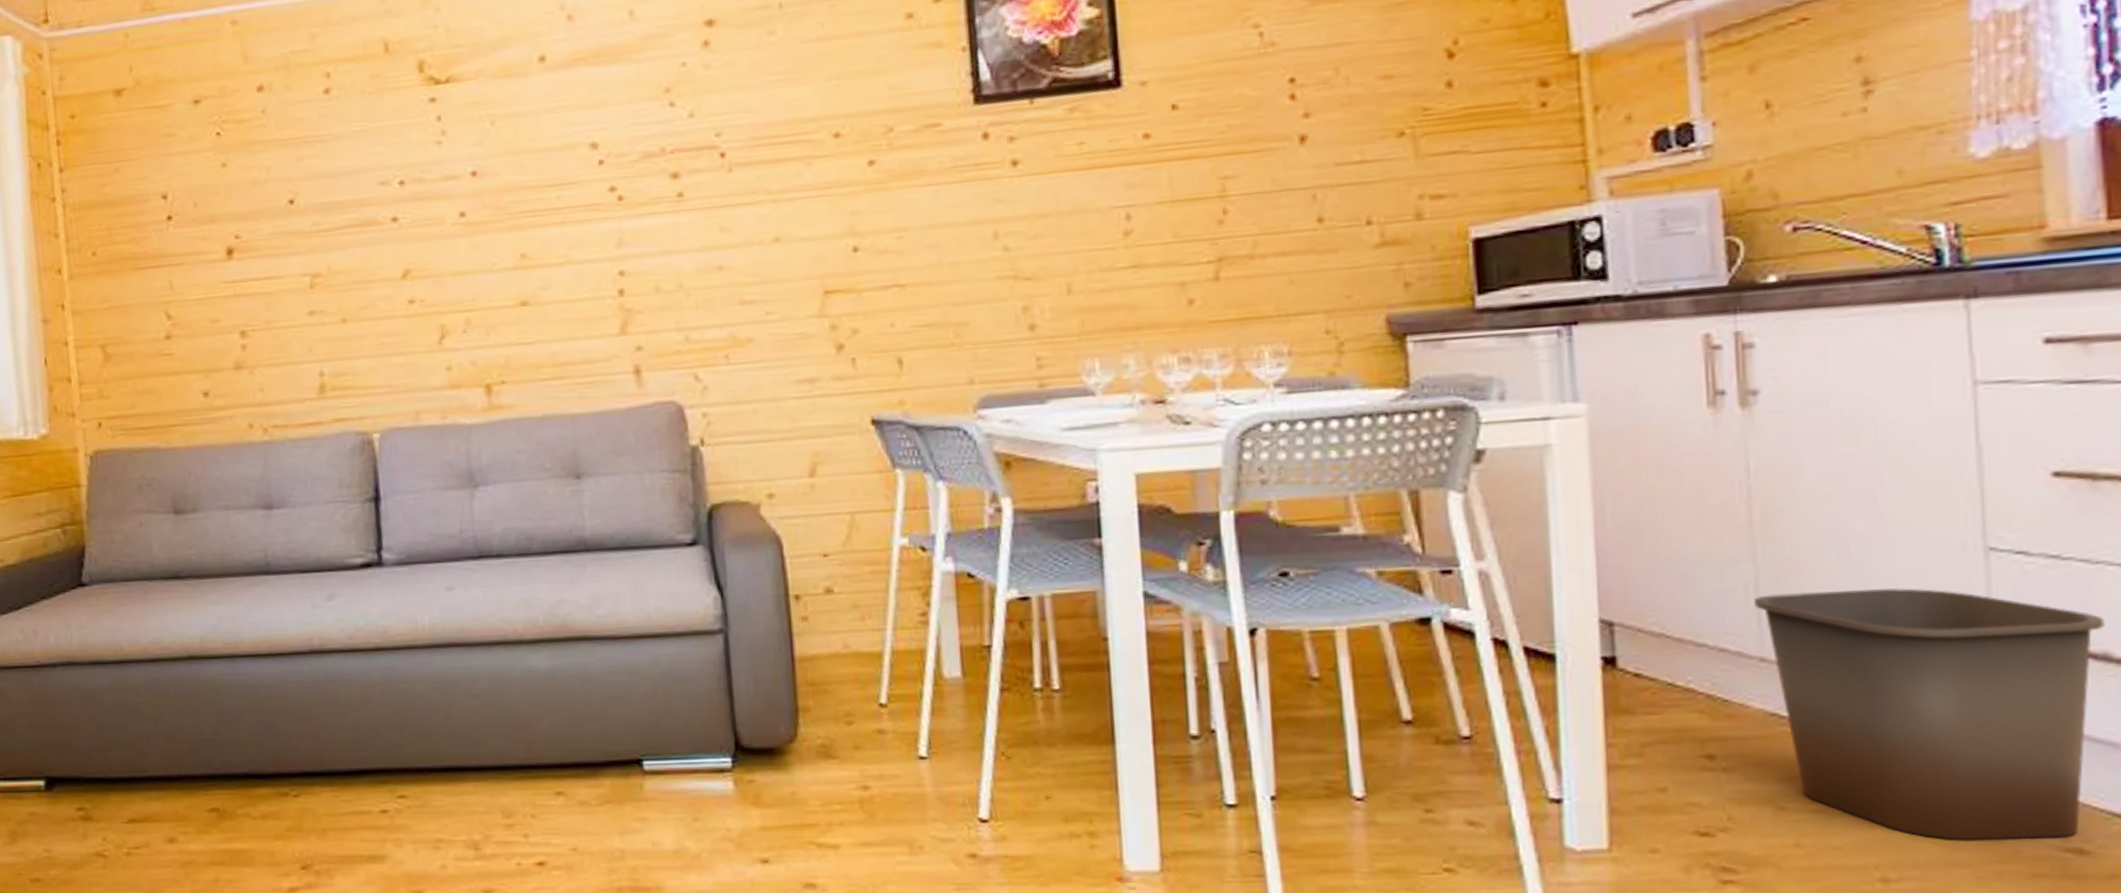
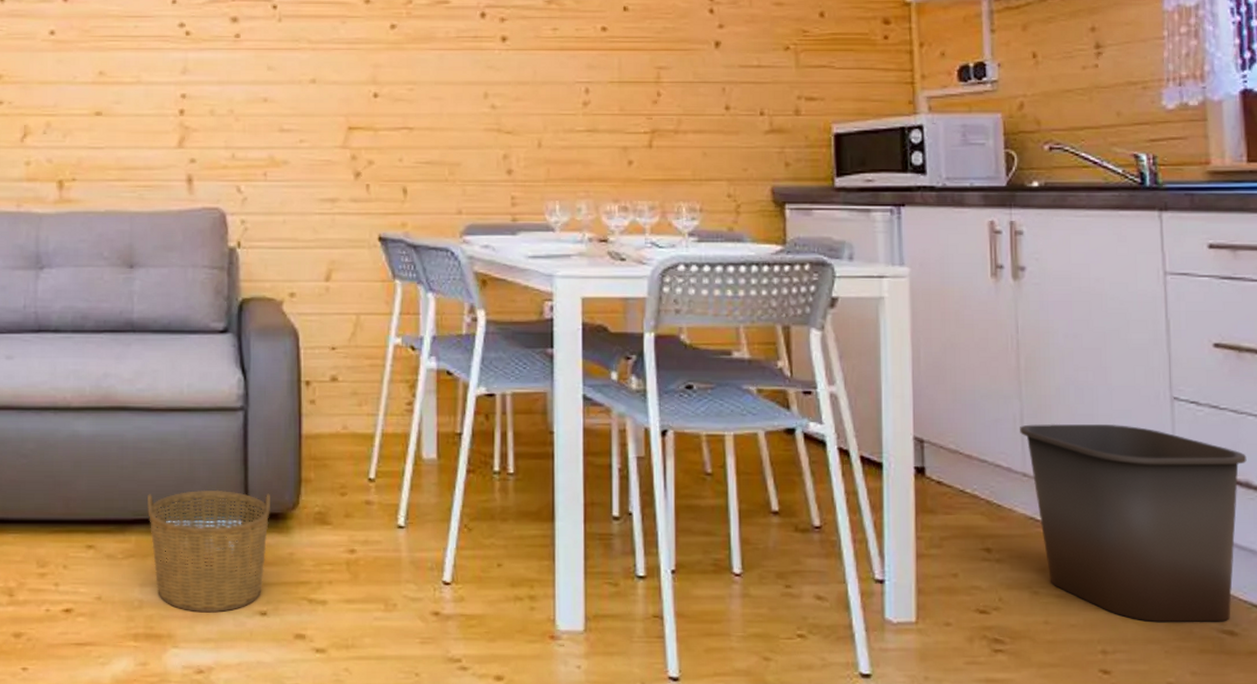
basket: none [620,724,764,861] -> present [148,489,270,612]

